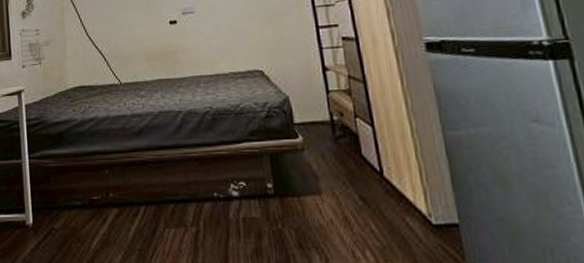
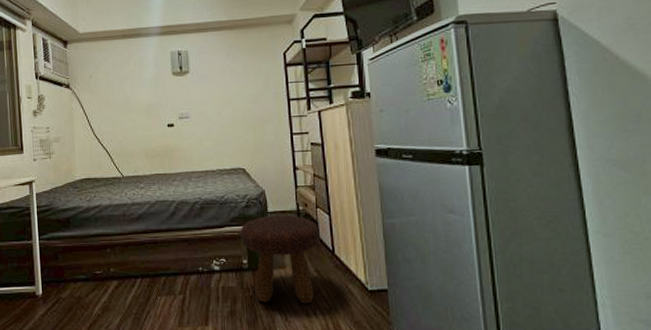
footstool: none [261,127,364,242] -> present [240,215,321,304]

